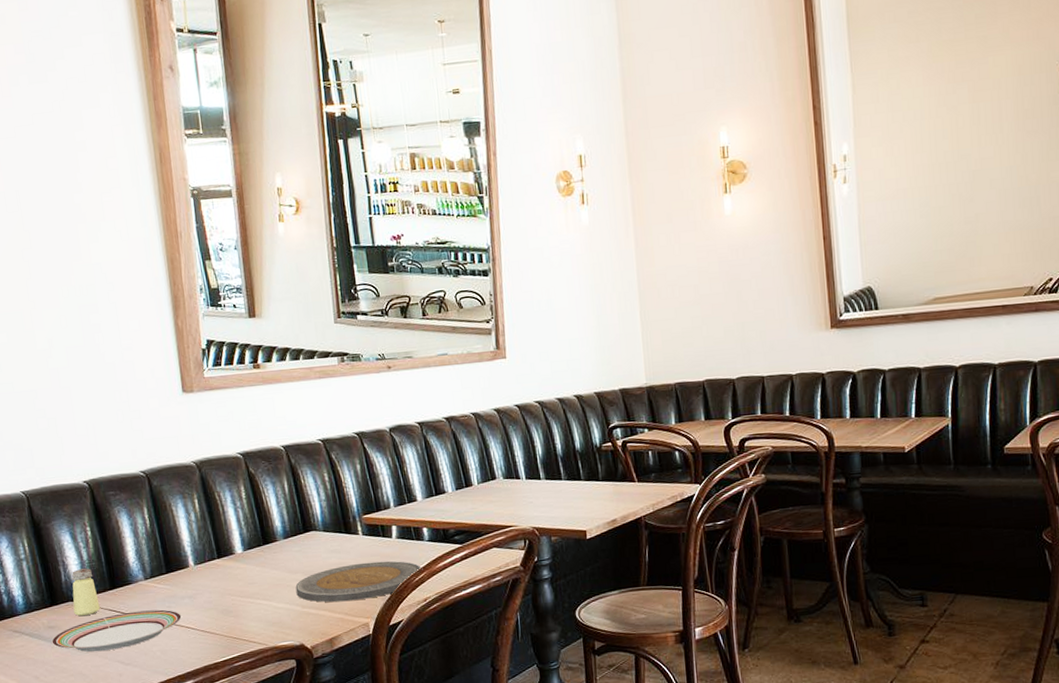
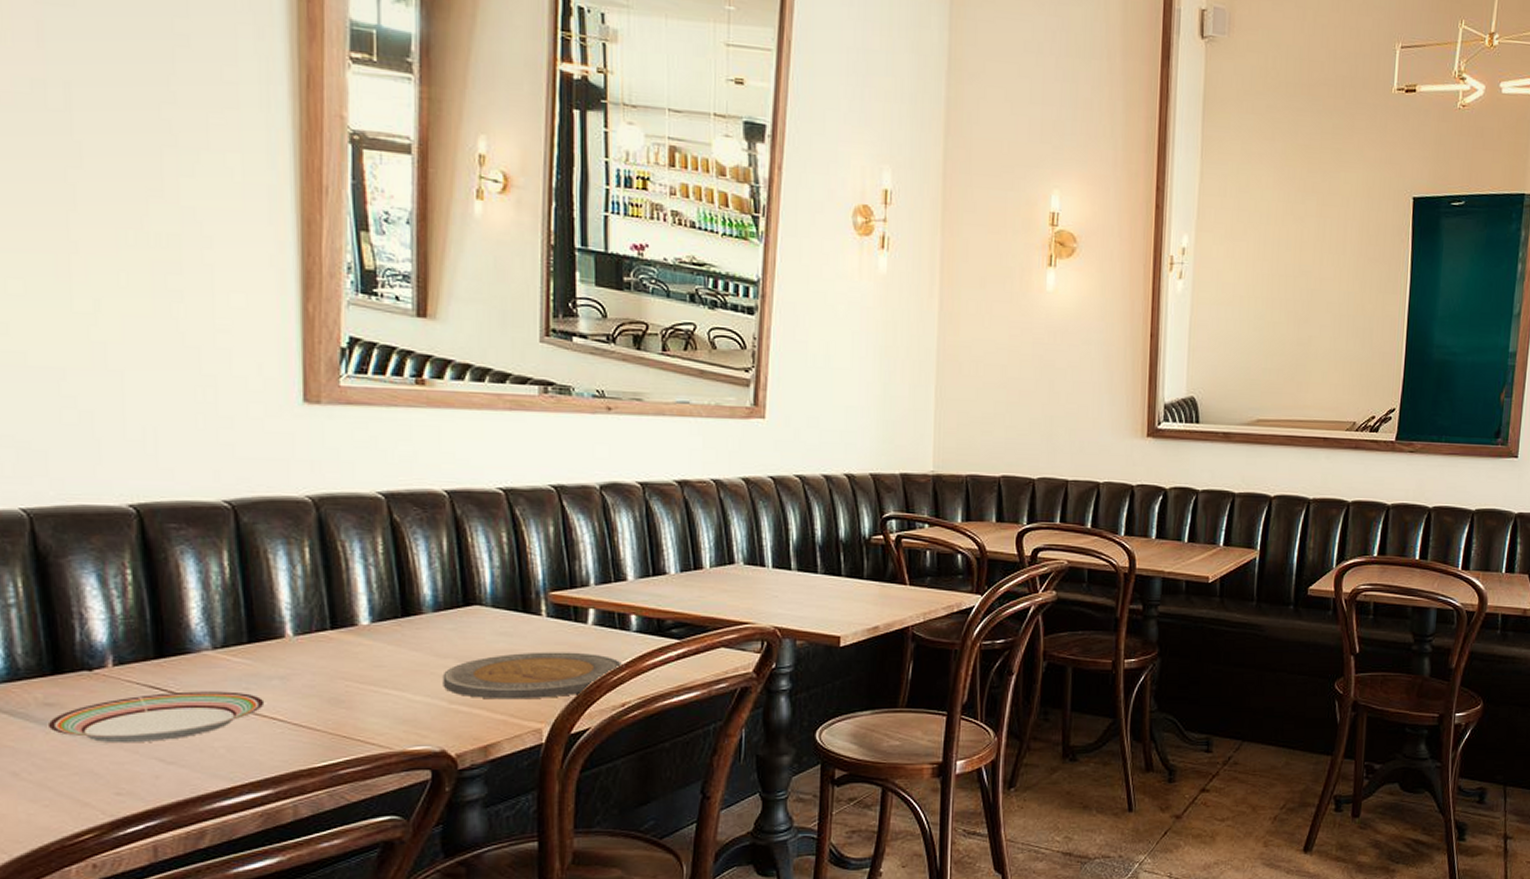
saltshaker: present [71,568,100,617] -> none [90,626,135,693]

